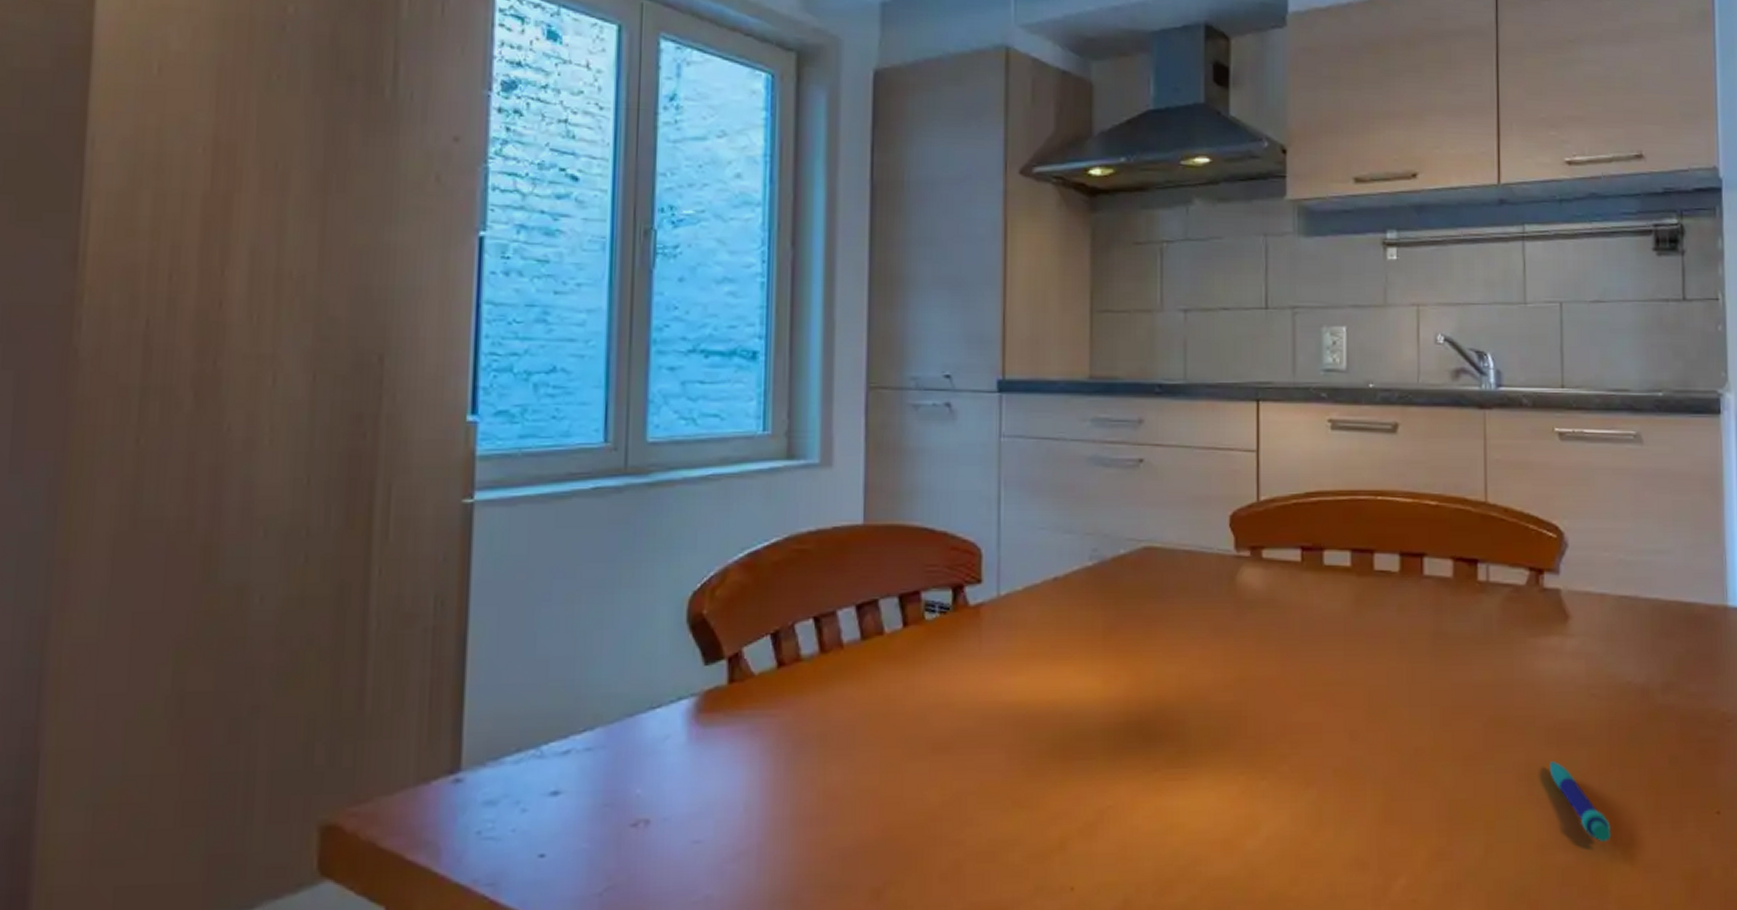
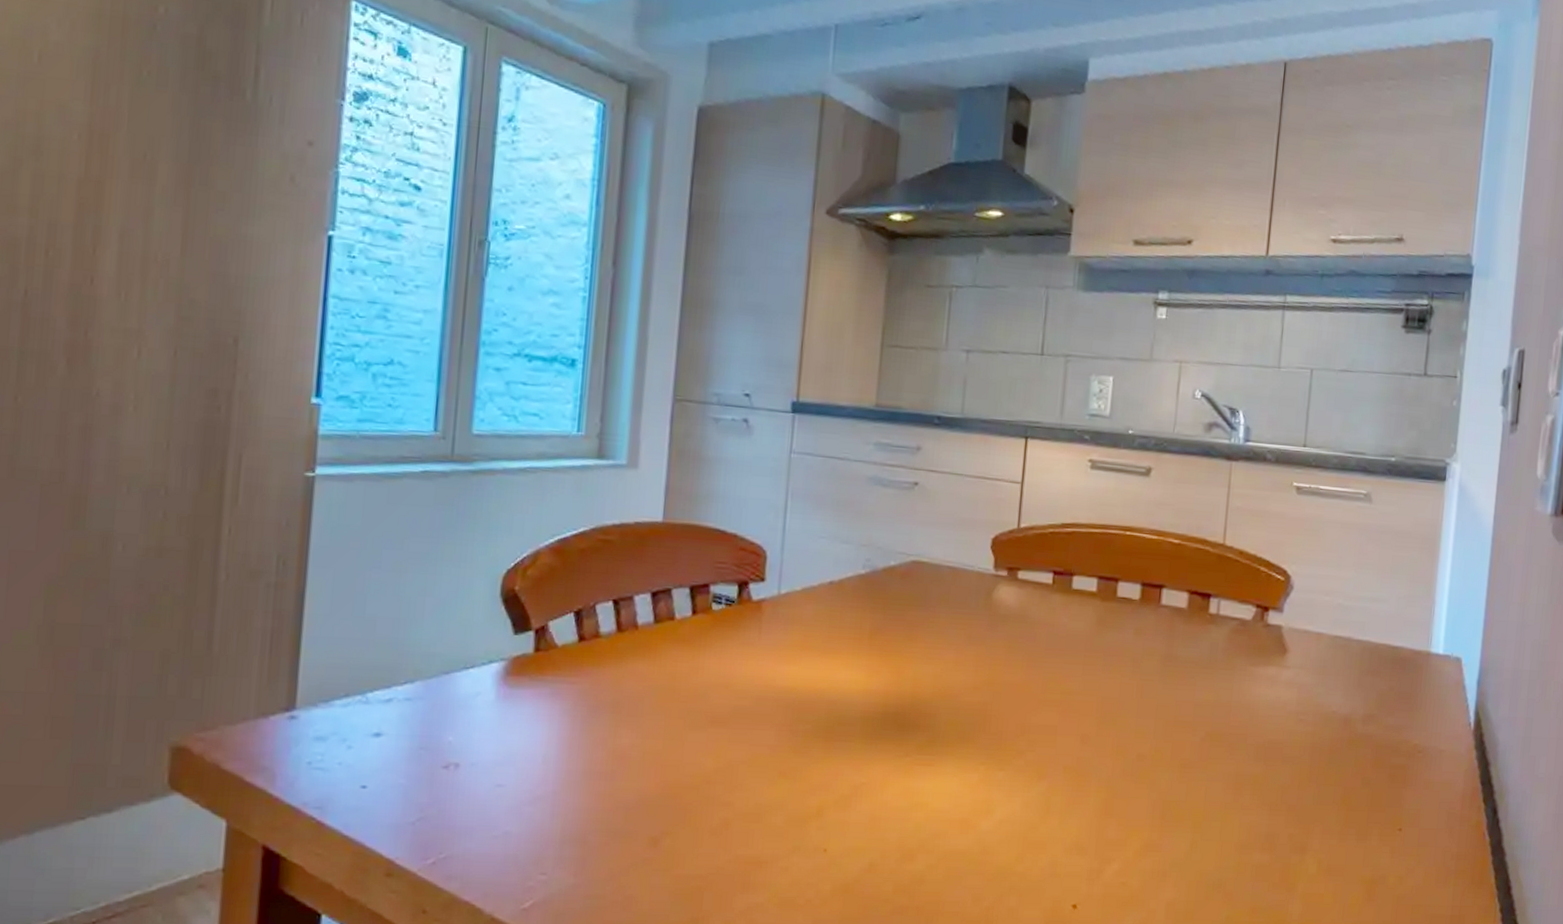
pen: present [1549,760,1611,843] -> none [1255,774,1304,847]

